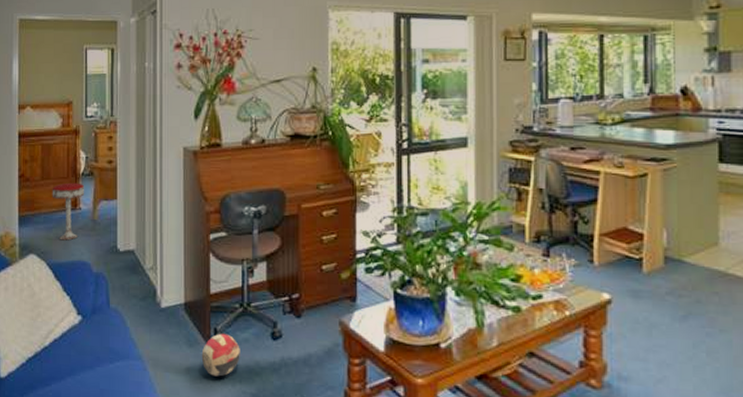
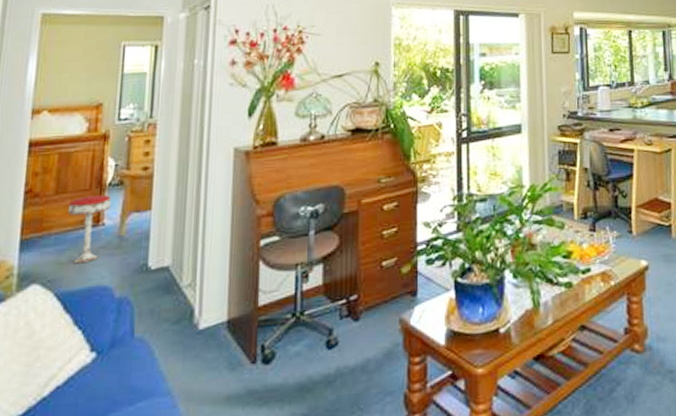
ball: present [201,333,240,377] -> none [244,349,291,401]

